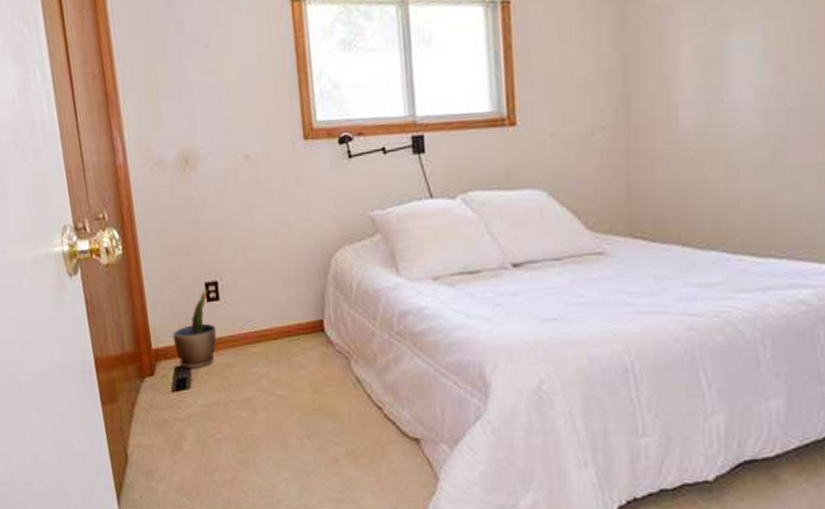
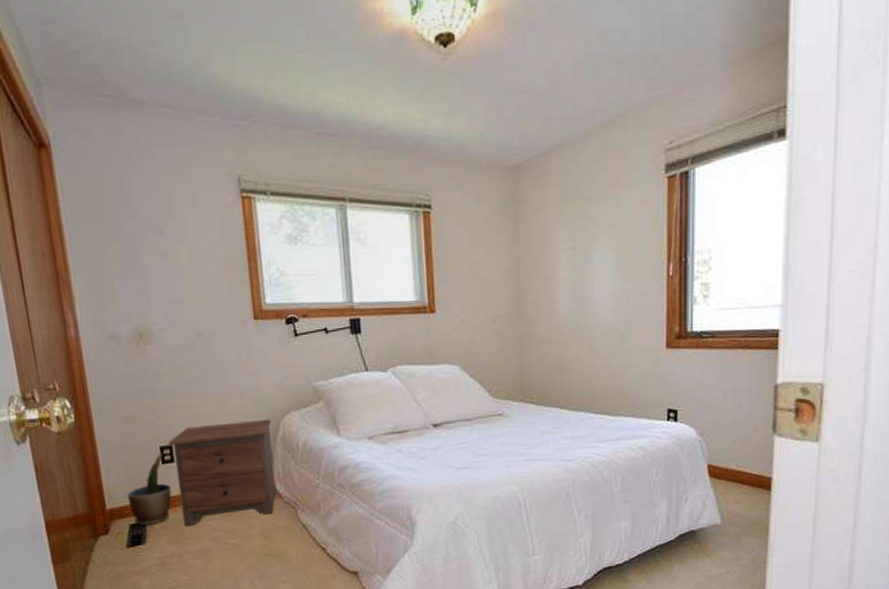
nightstand: none [213,254,328,372] -> present [168,419,277,526]

